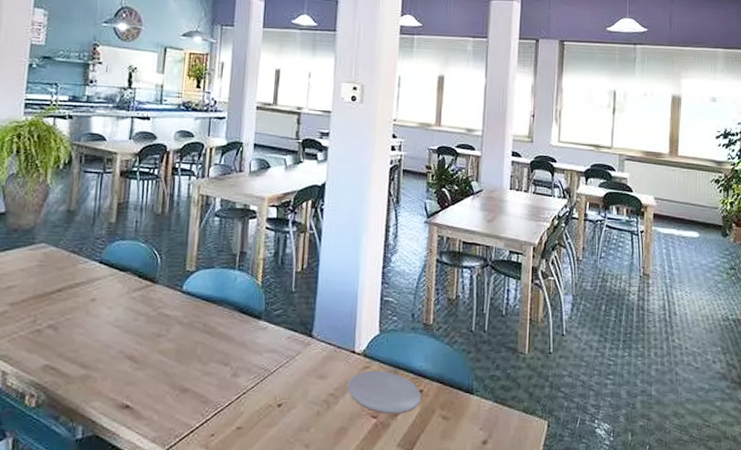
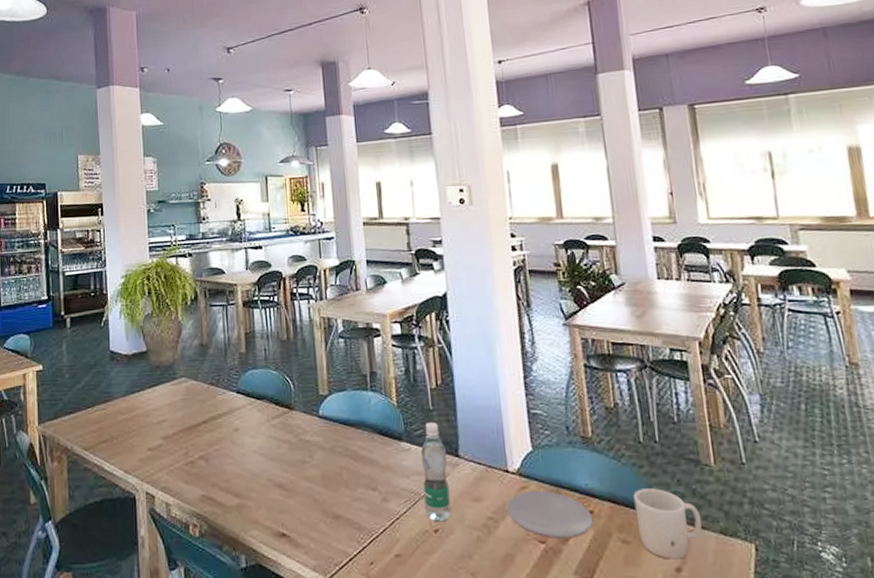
bottle: none [272,302,302,397] -> present [421,421,451,522]
mug: none [457,372,510,434] -> present [633,488,703,559]

